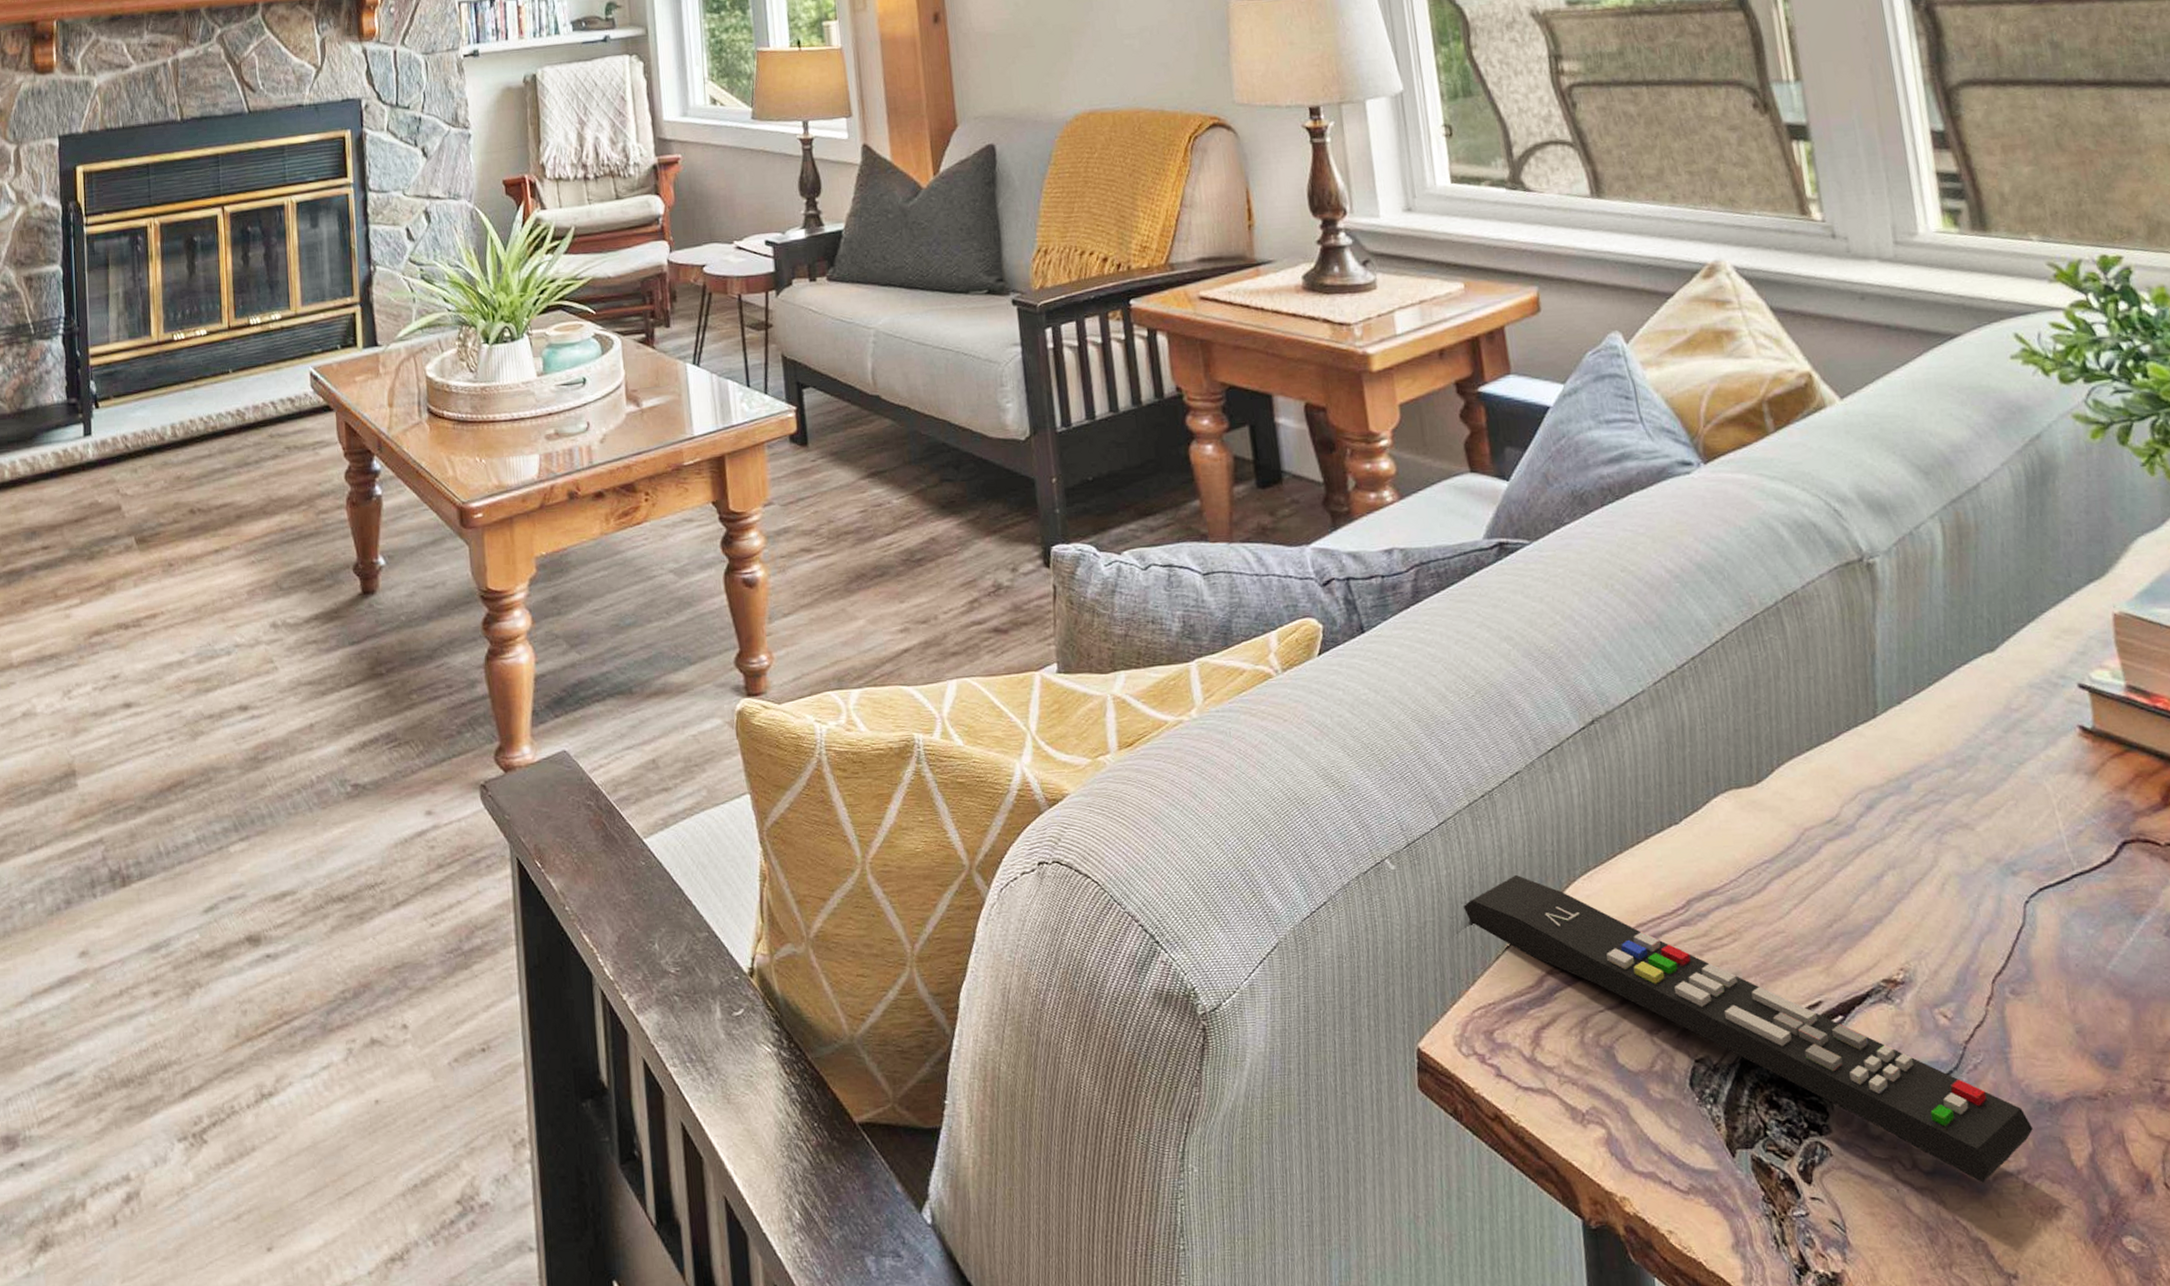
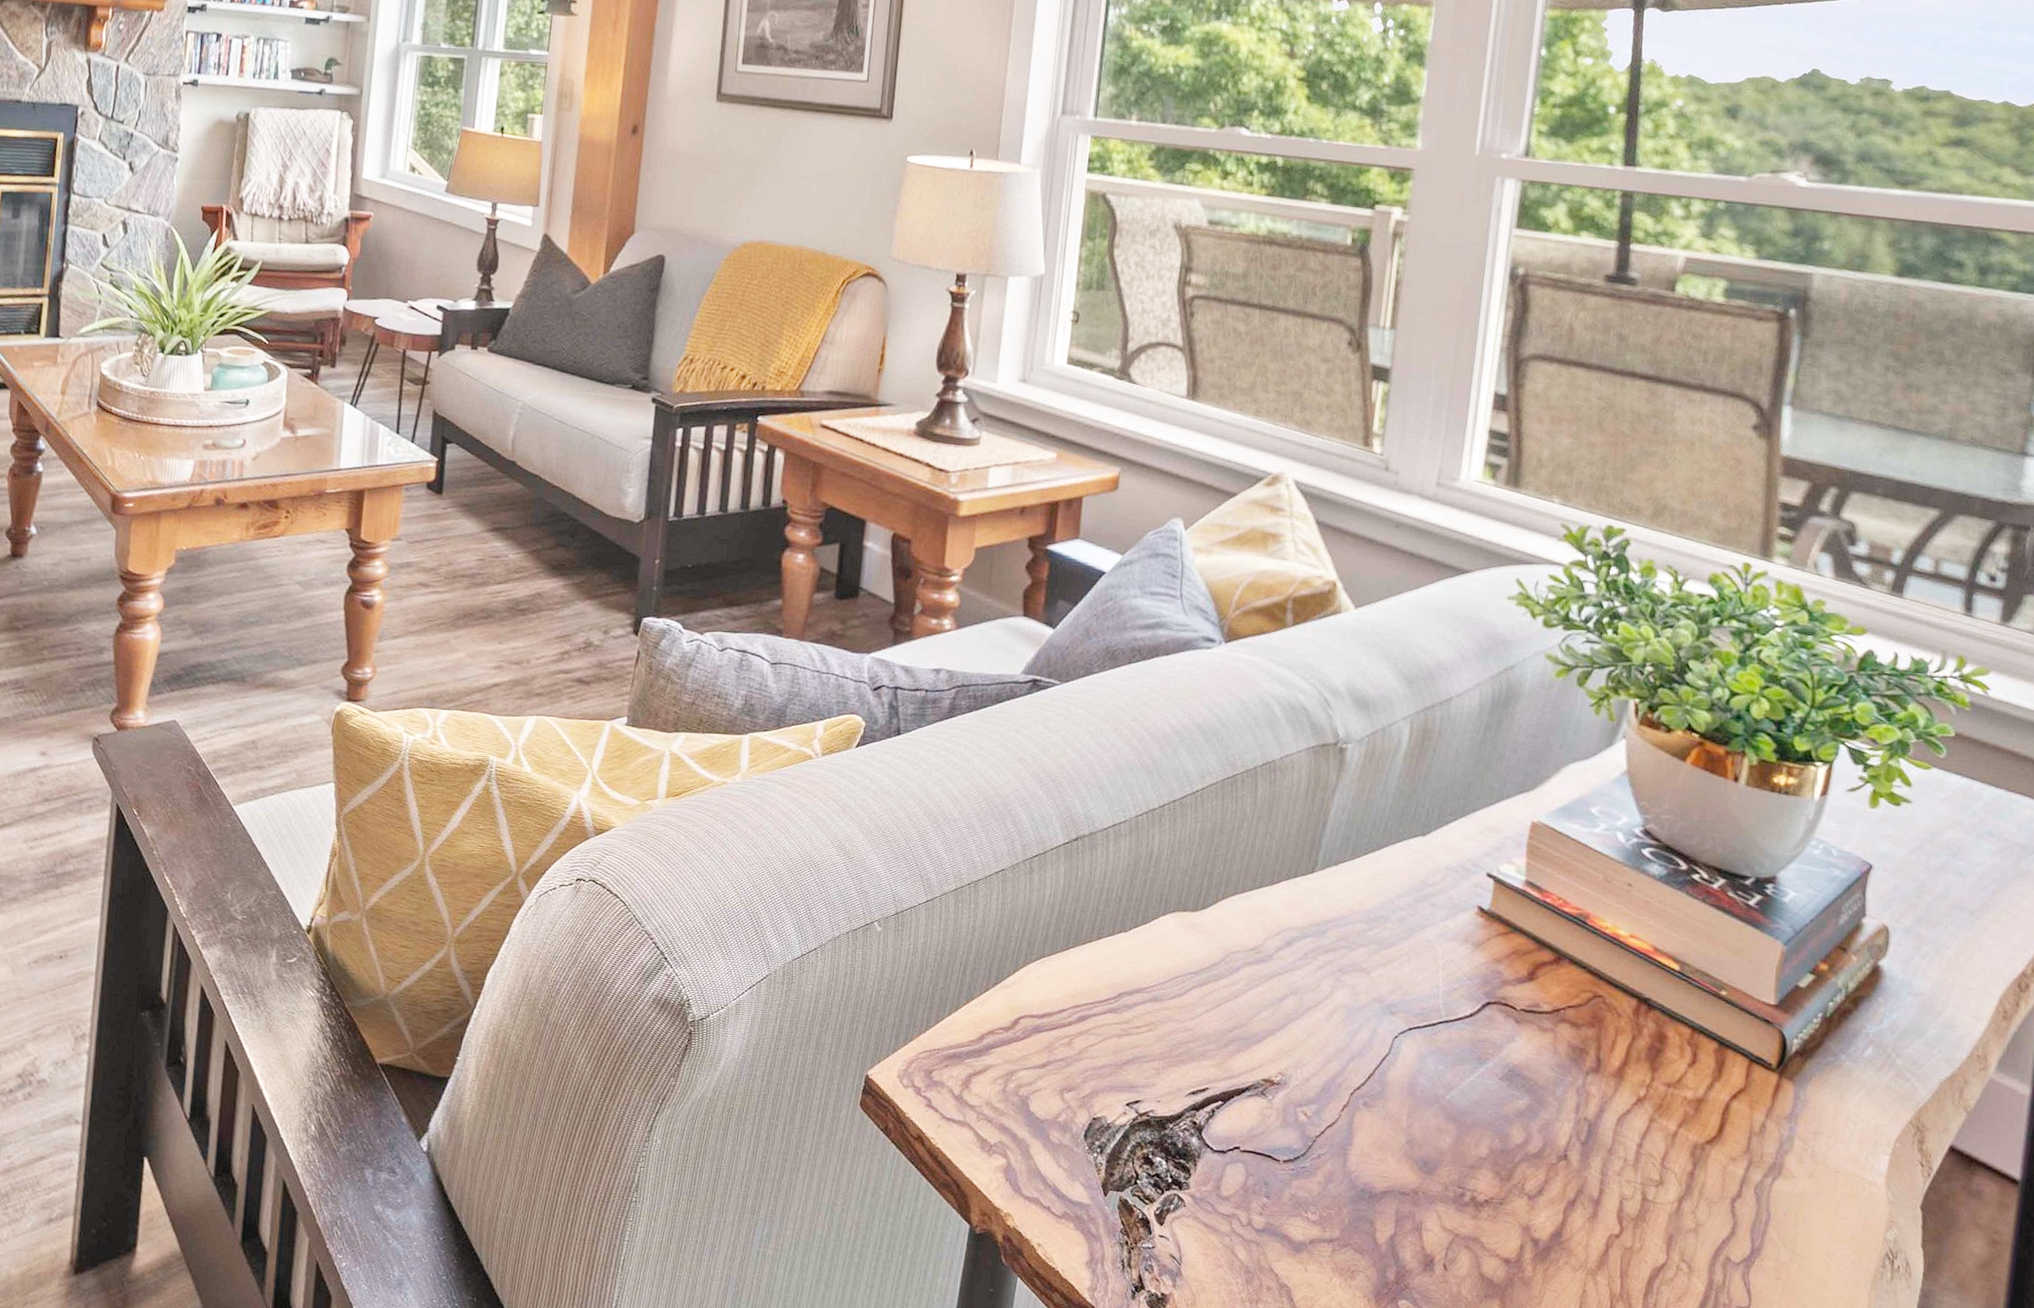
remote control: present [1464,874,2033,1183] -> none [931,951,1352,1244]

